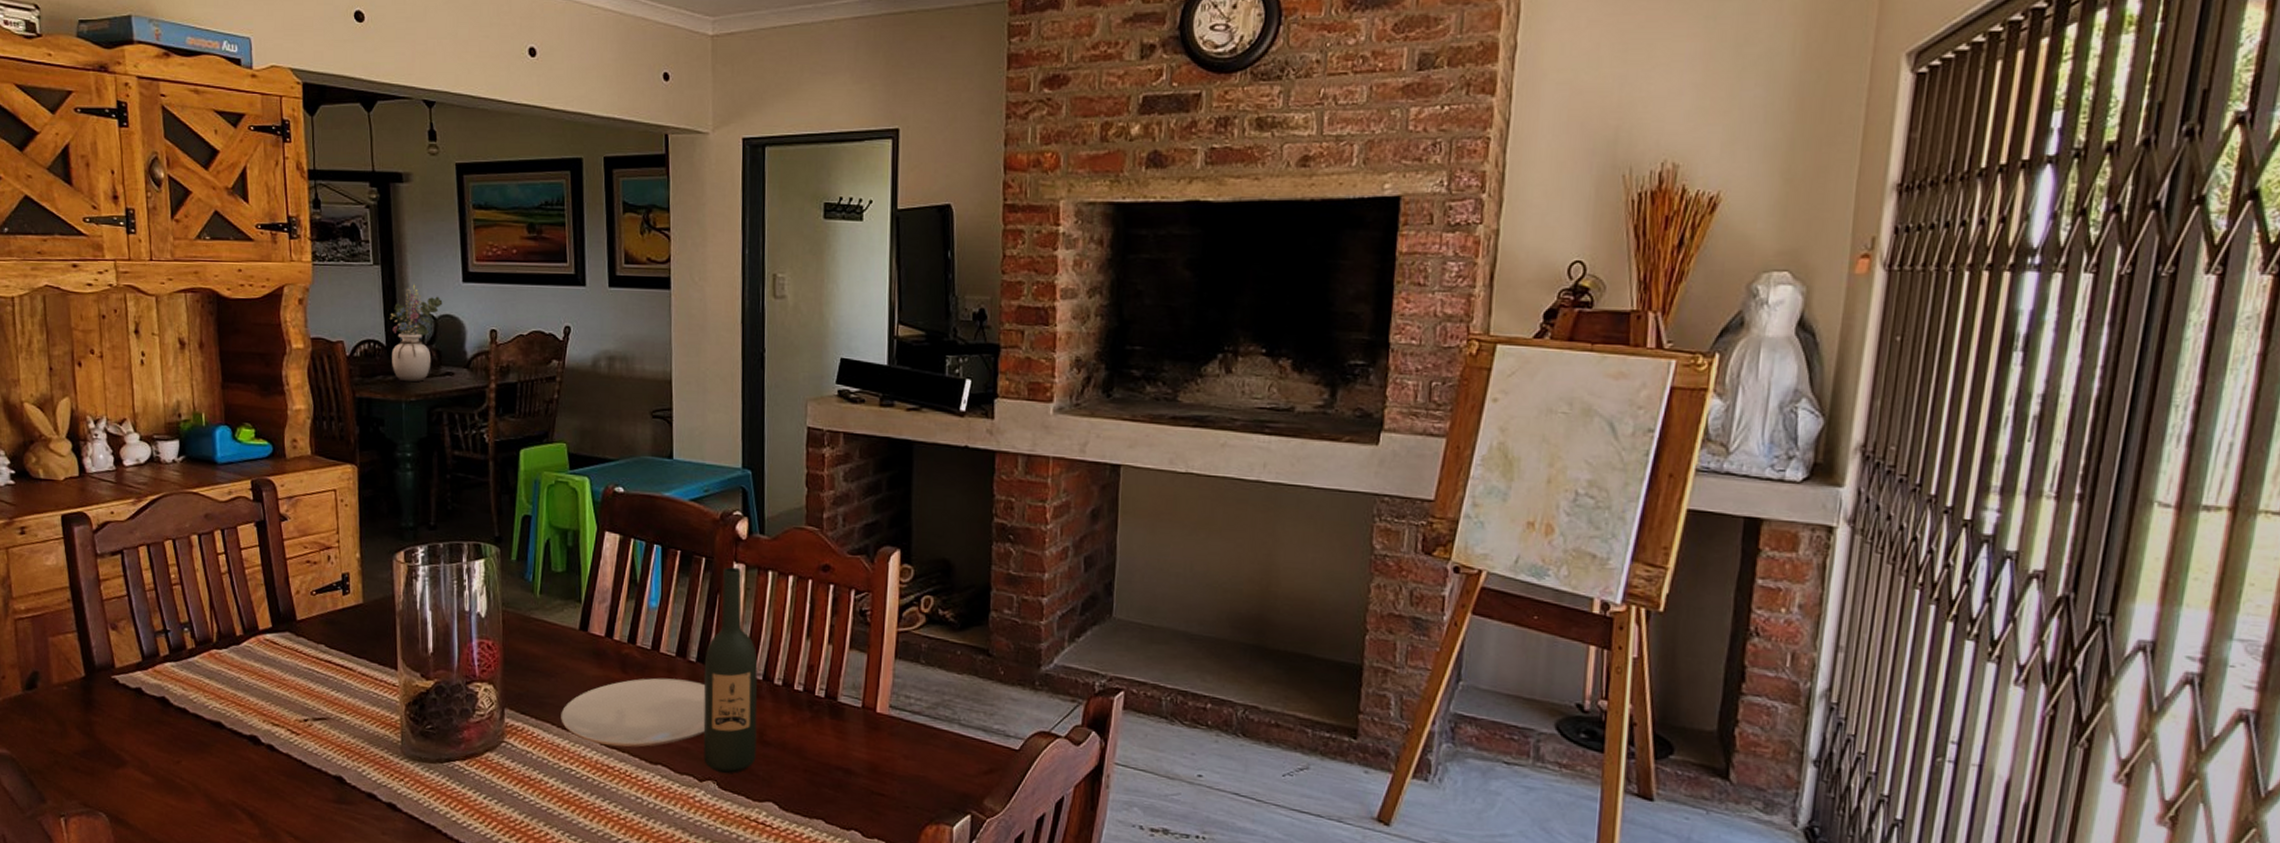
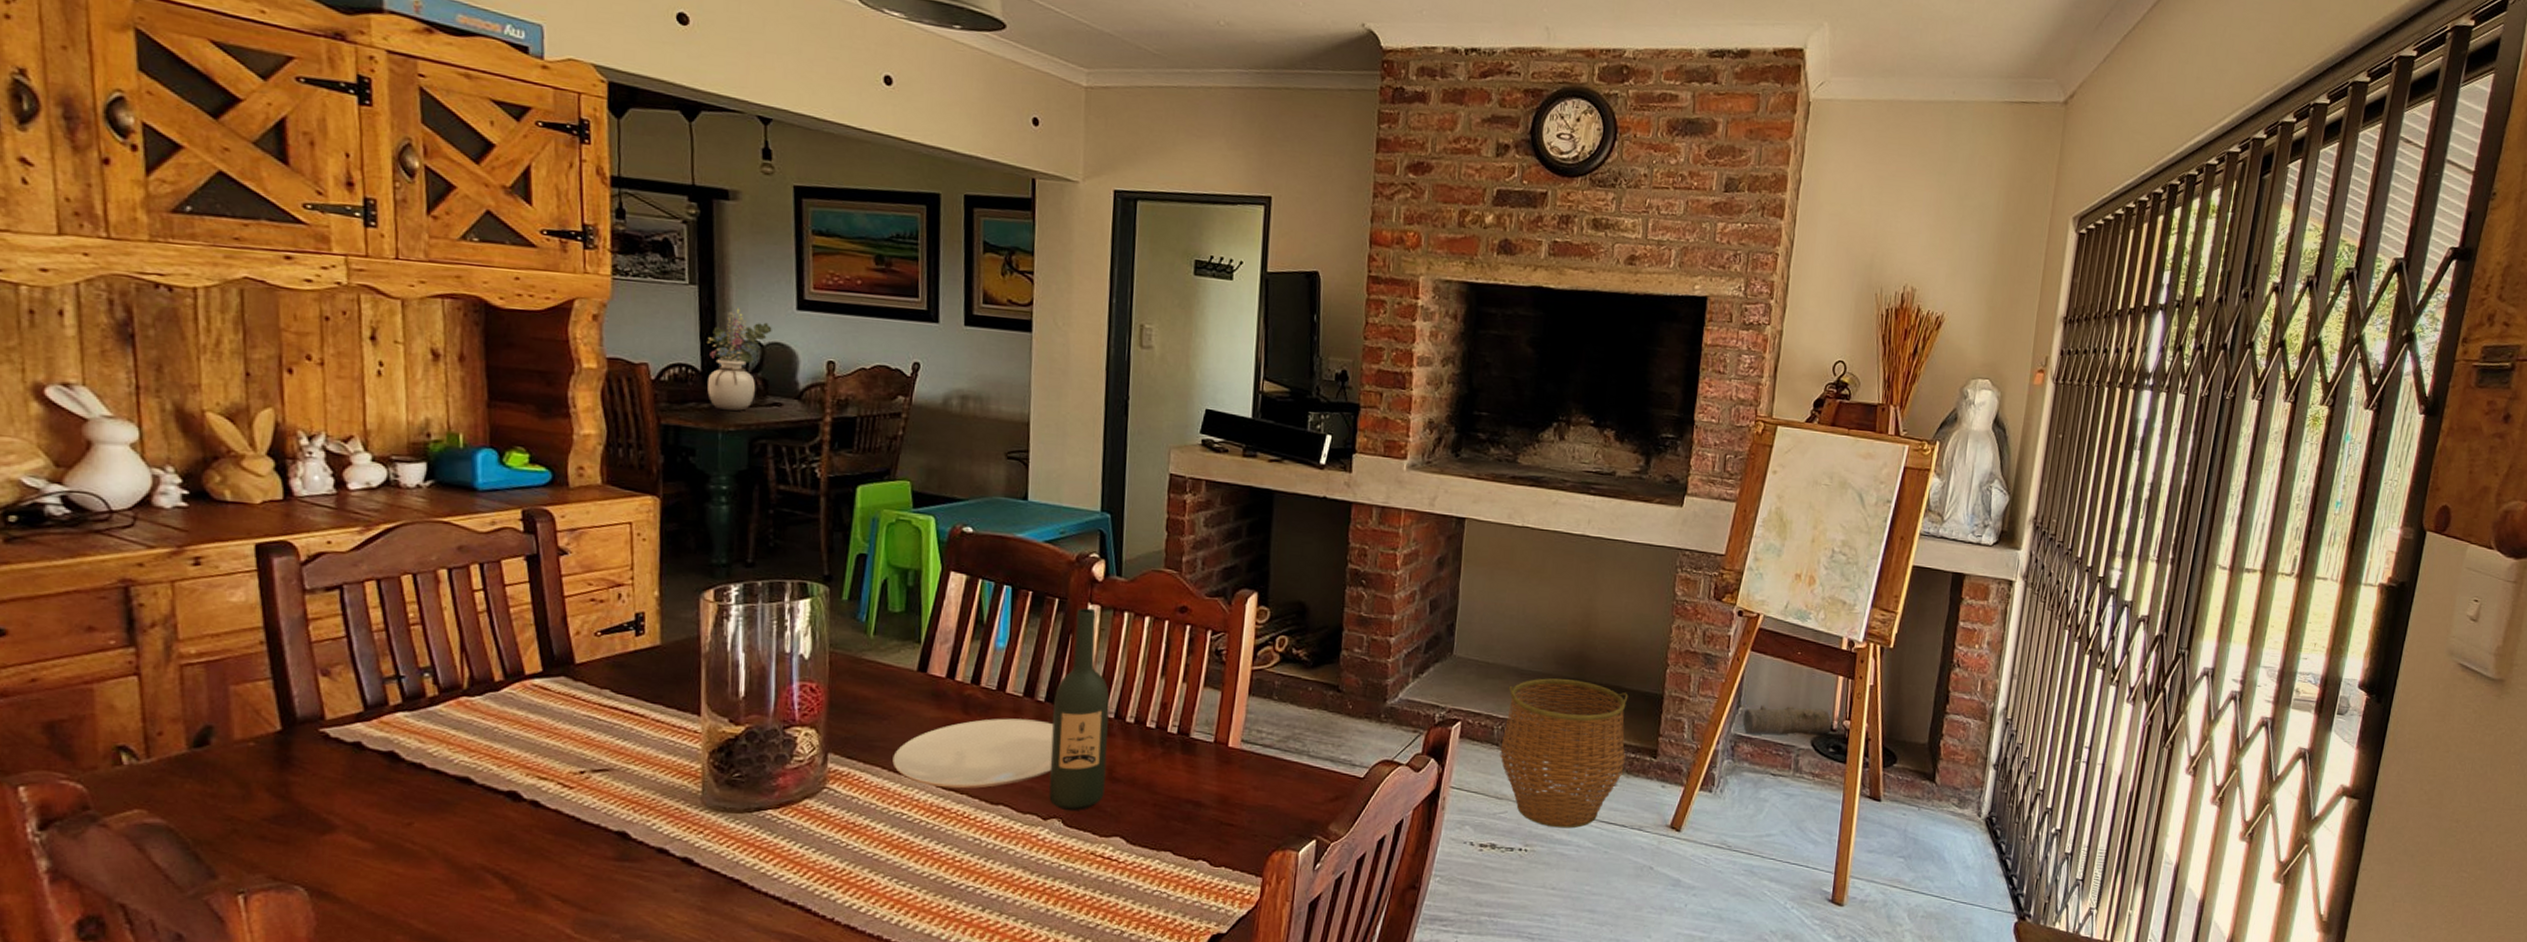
basket: none [1169,644,1320,816] -> present [1499,678,1628,828]
decorative log: none [1464,678,1583,718] -> present [1742,704,1832,736]

